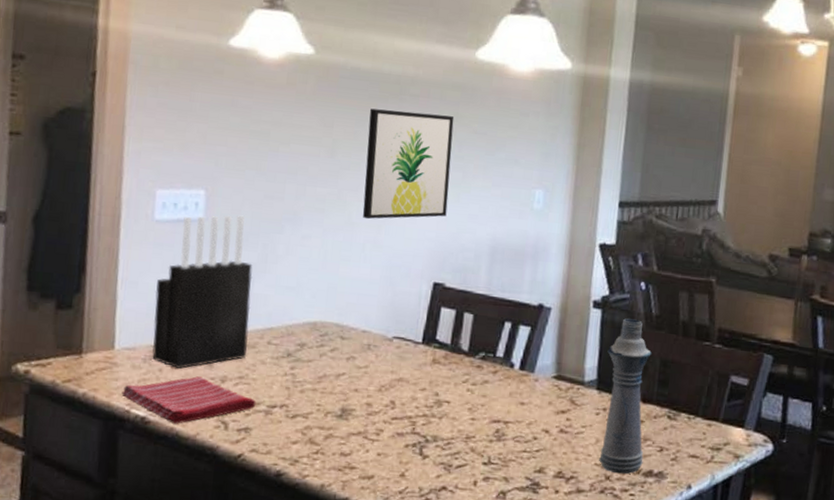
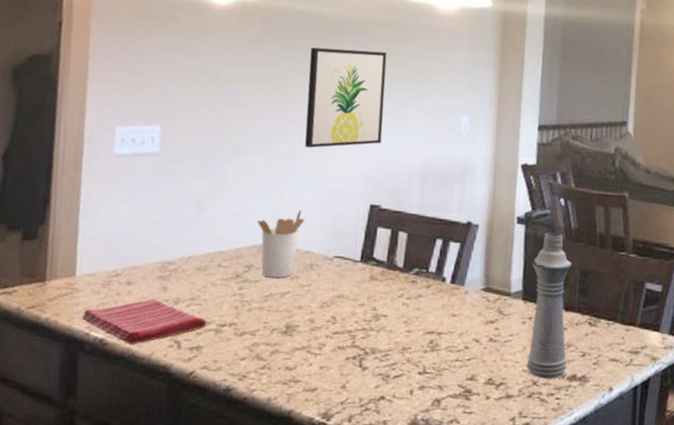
knife block: present [152,215,253,370] -> none [110,148,204,293]
utensil holder: none [310,285,362,359] -> present [257,209,305,278]

